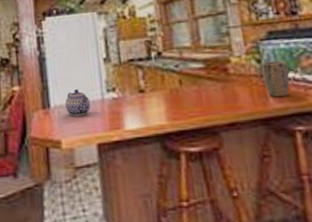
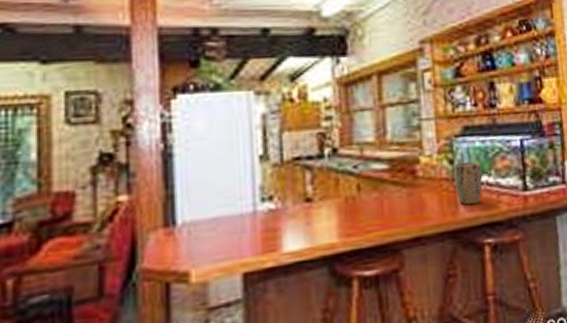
teapot: present [65,89,90,117] -> none [199,197,236,237]

